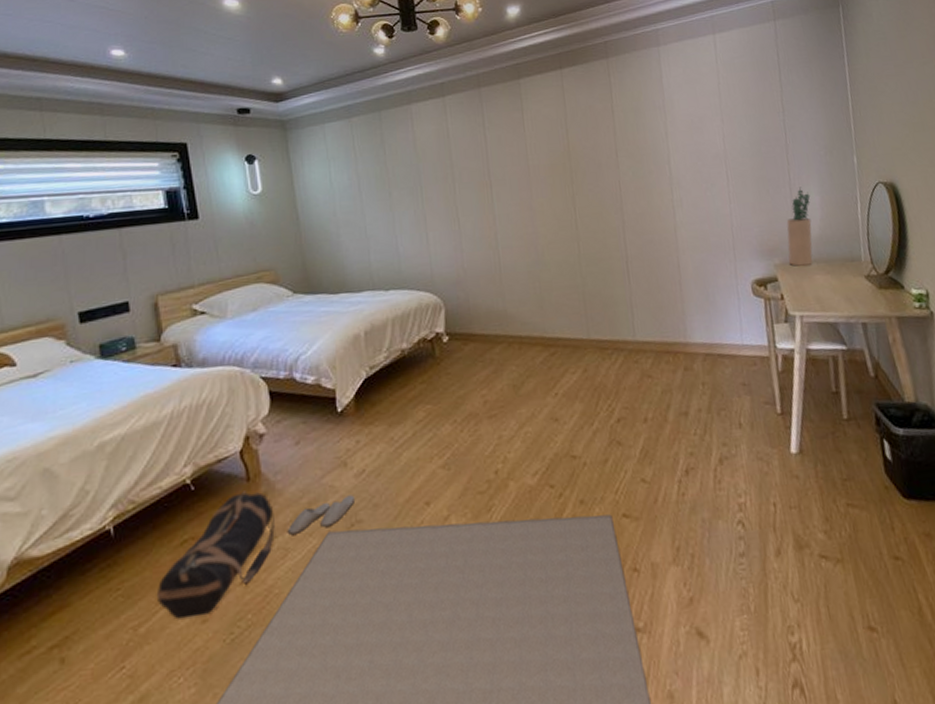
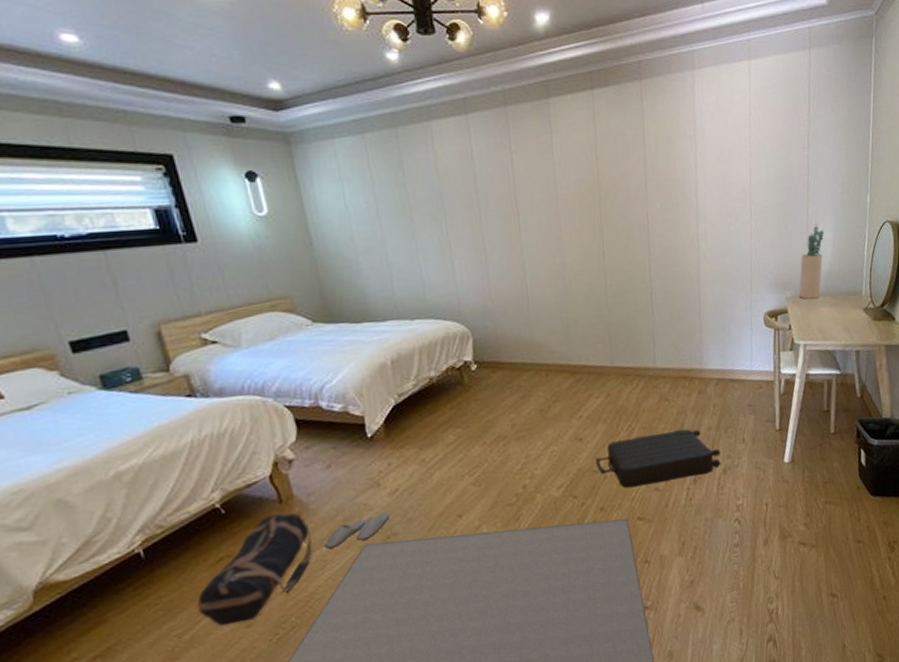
suitcase: none [574,410,716,478] -> present [596,429,721,488]

